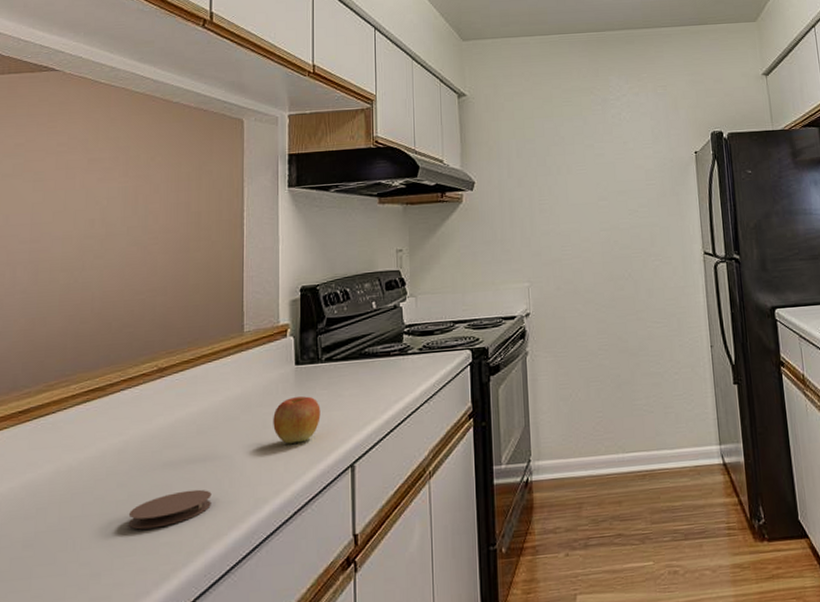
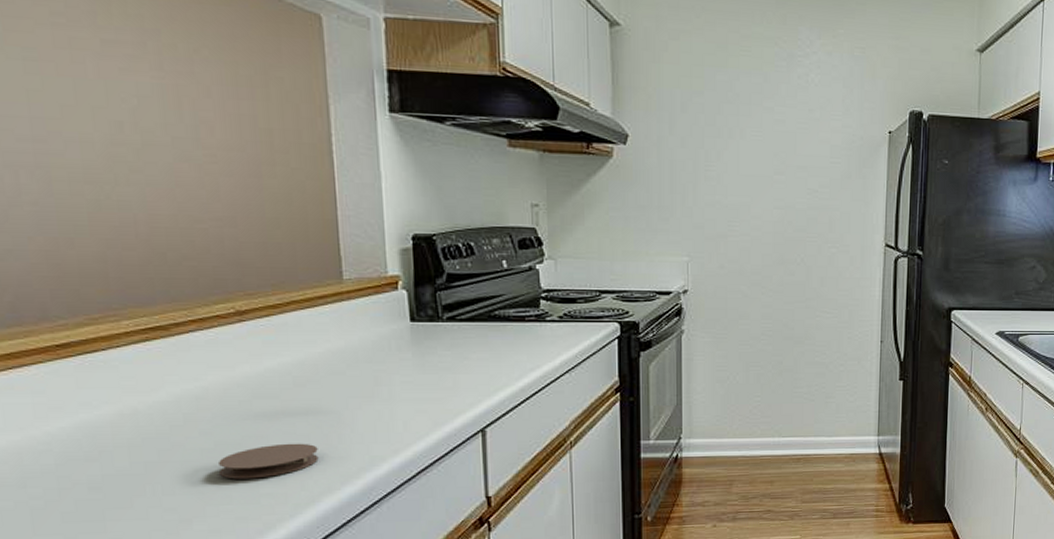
apple: present [273,396,321,444] -> none [386,356,444,404]

